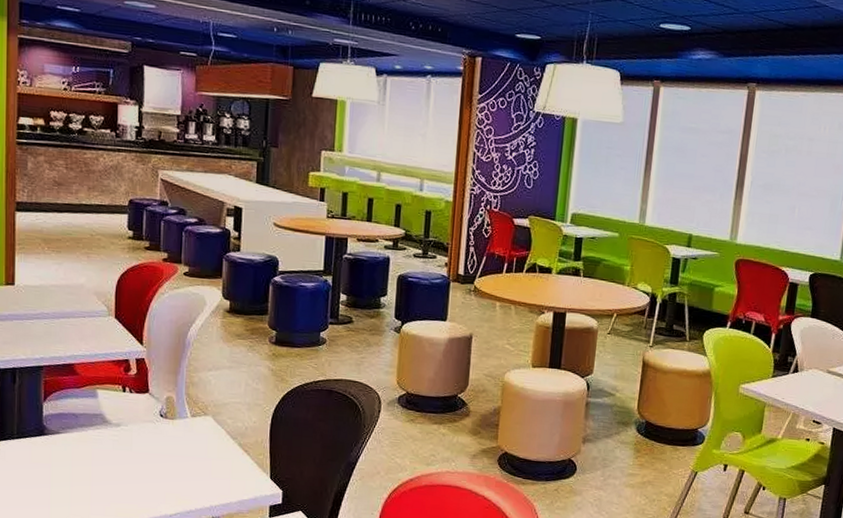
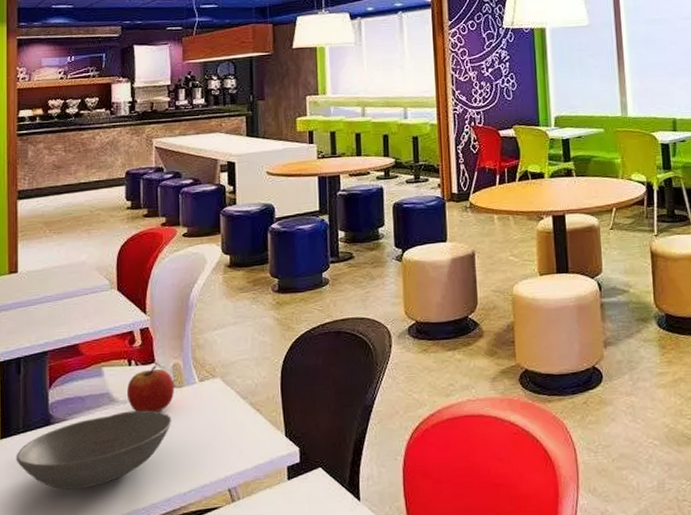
bowl: none [9,433,162,498] -> present [16,410,172,490]
apple: none [119,396,166,440] -> present [126,366,174,413]

